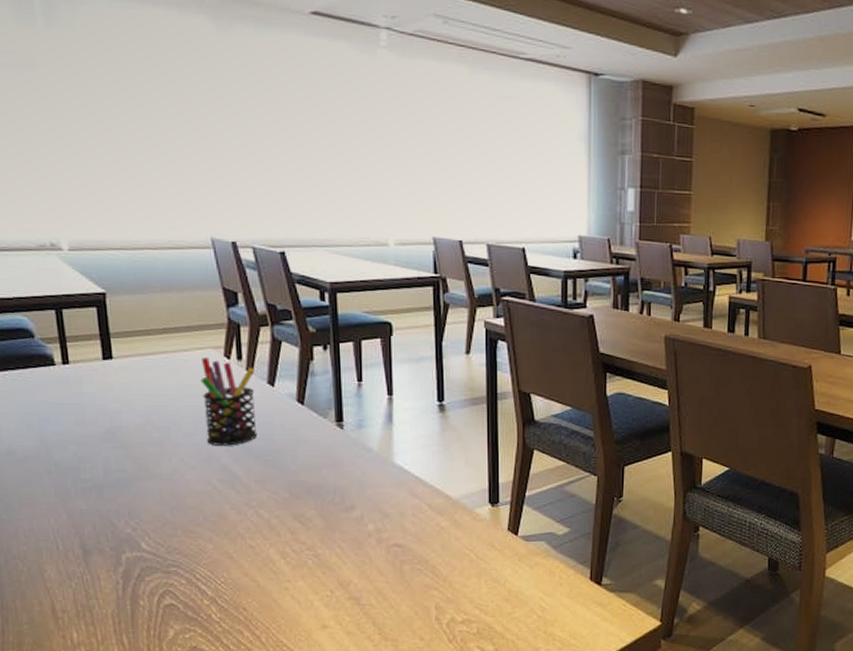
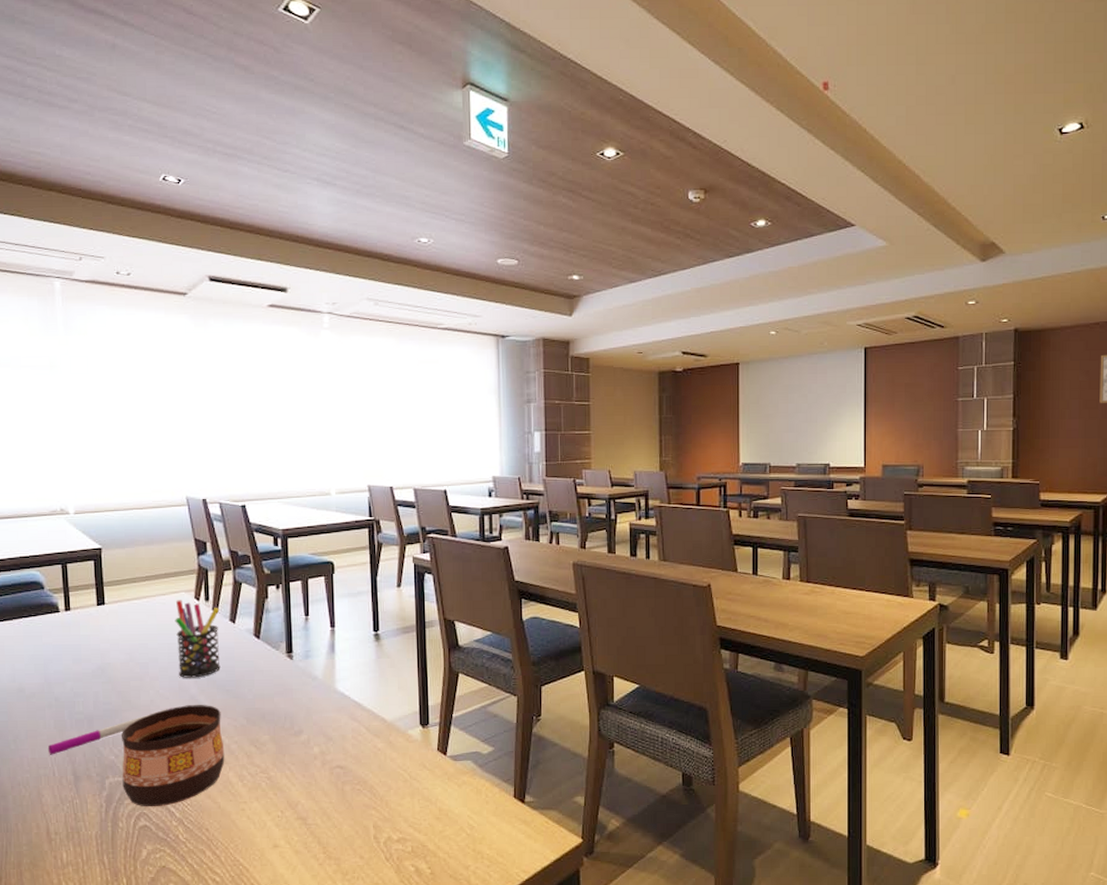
pen: none [49,478,200,527] -> present [48,708,172,755]
cup: none [139,475,265,585] -> present [122,705,225,807]

